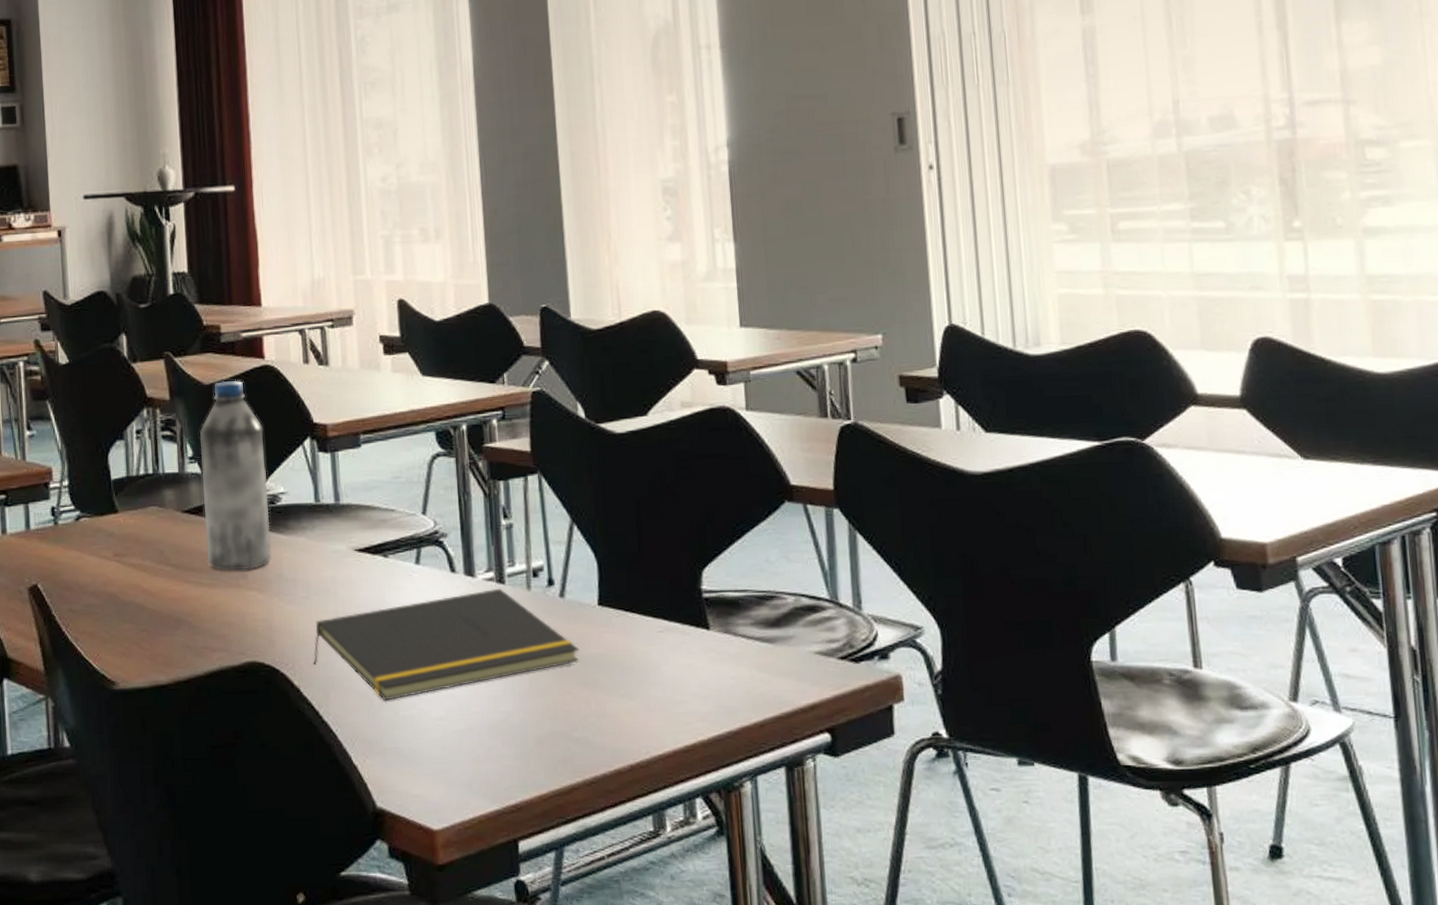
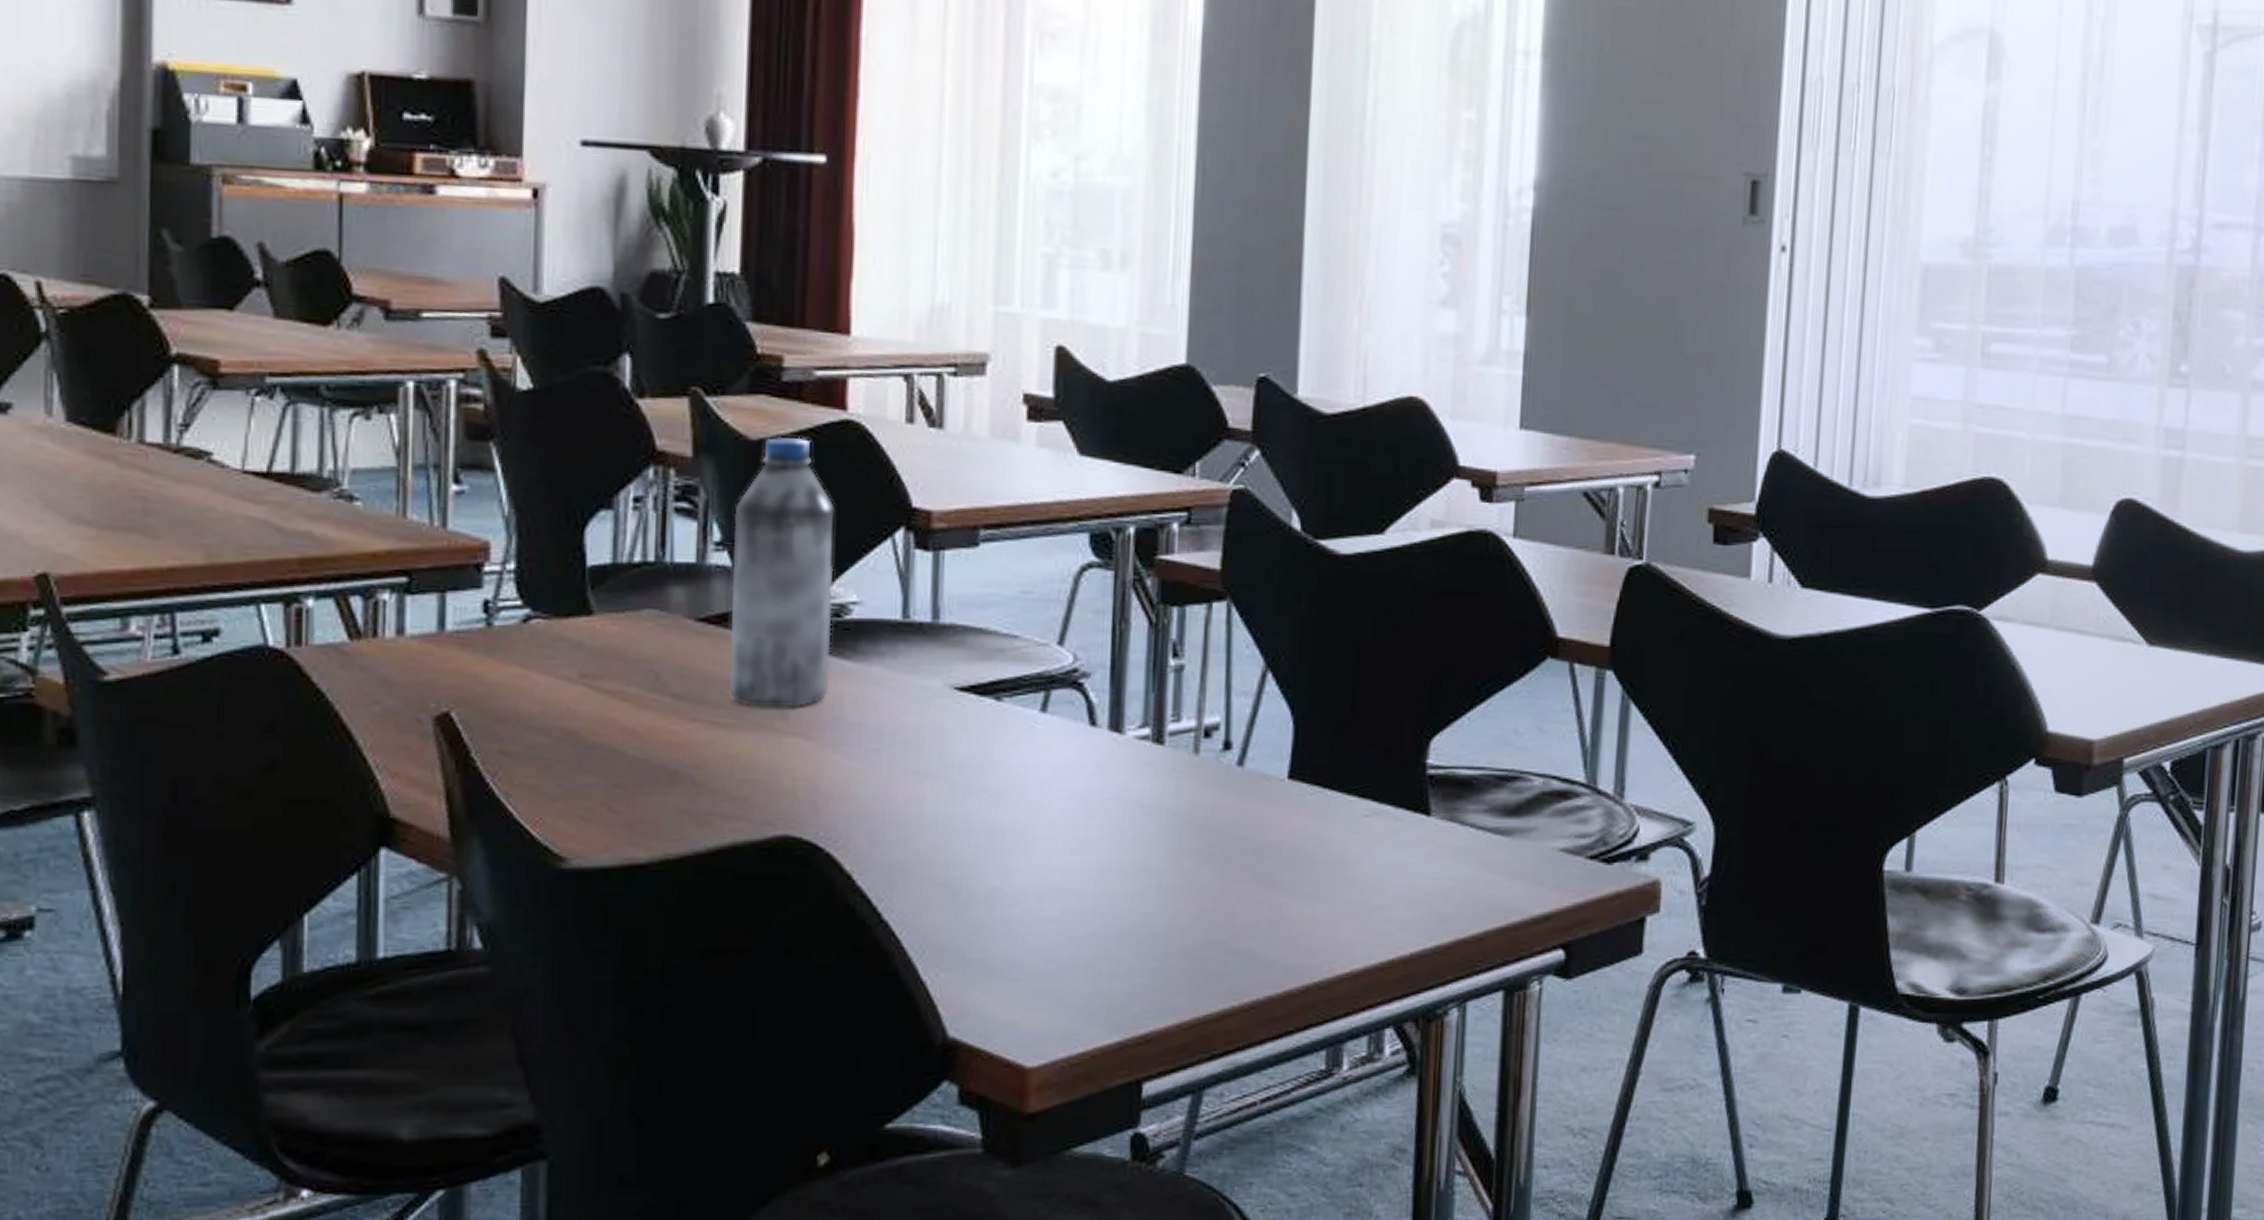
notepad: present [313,588,579,702] -> none [875,750,1256,896]

